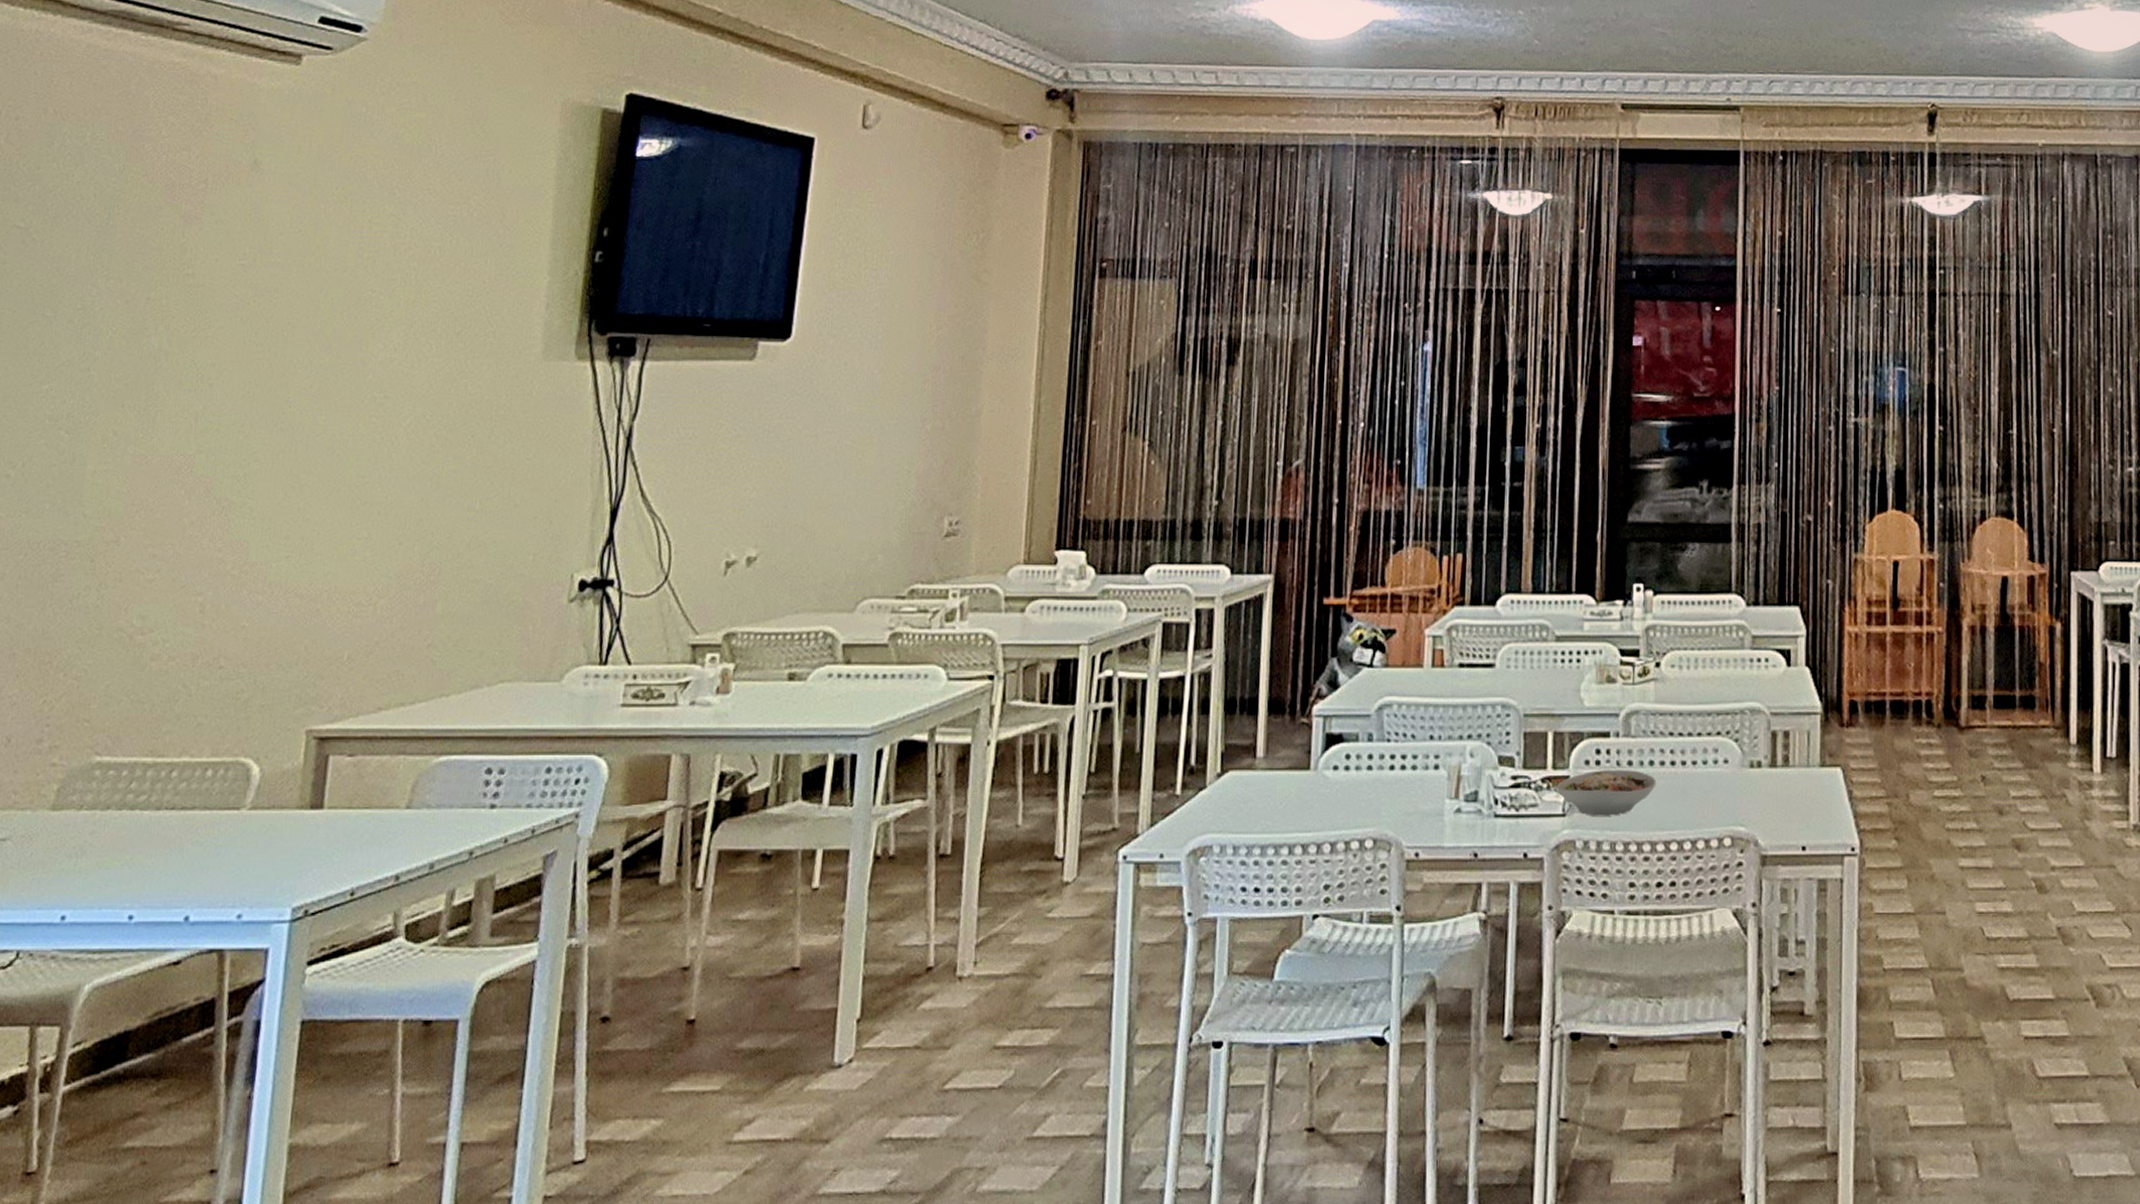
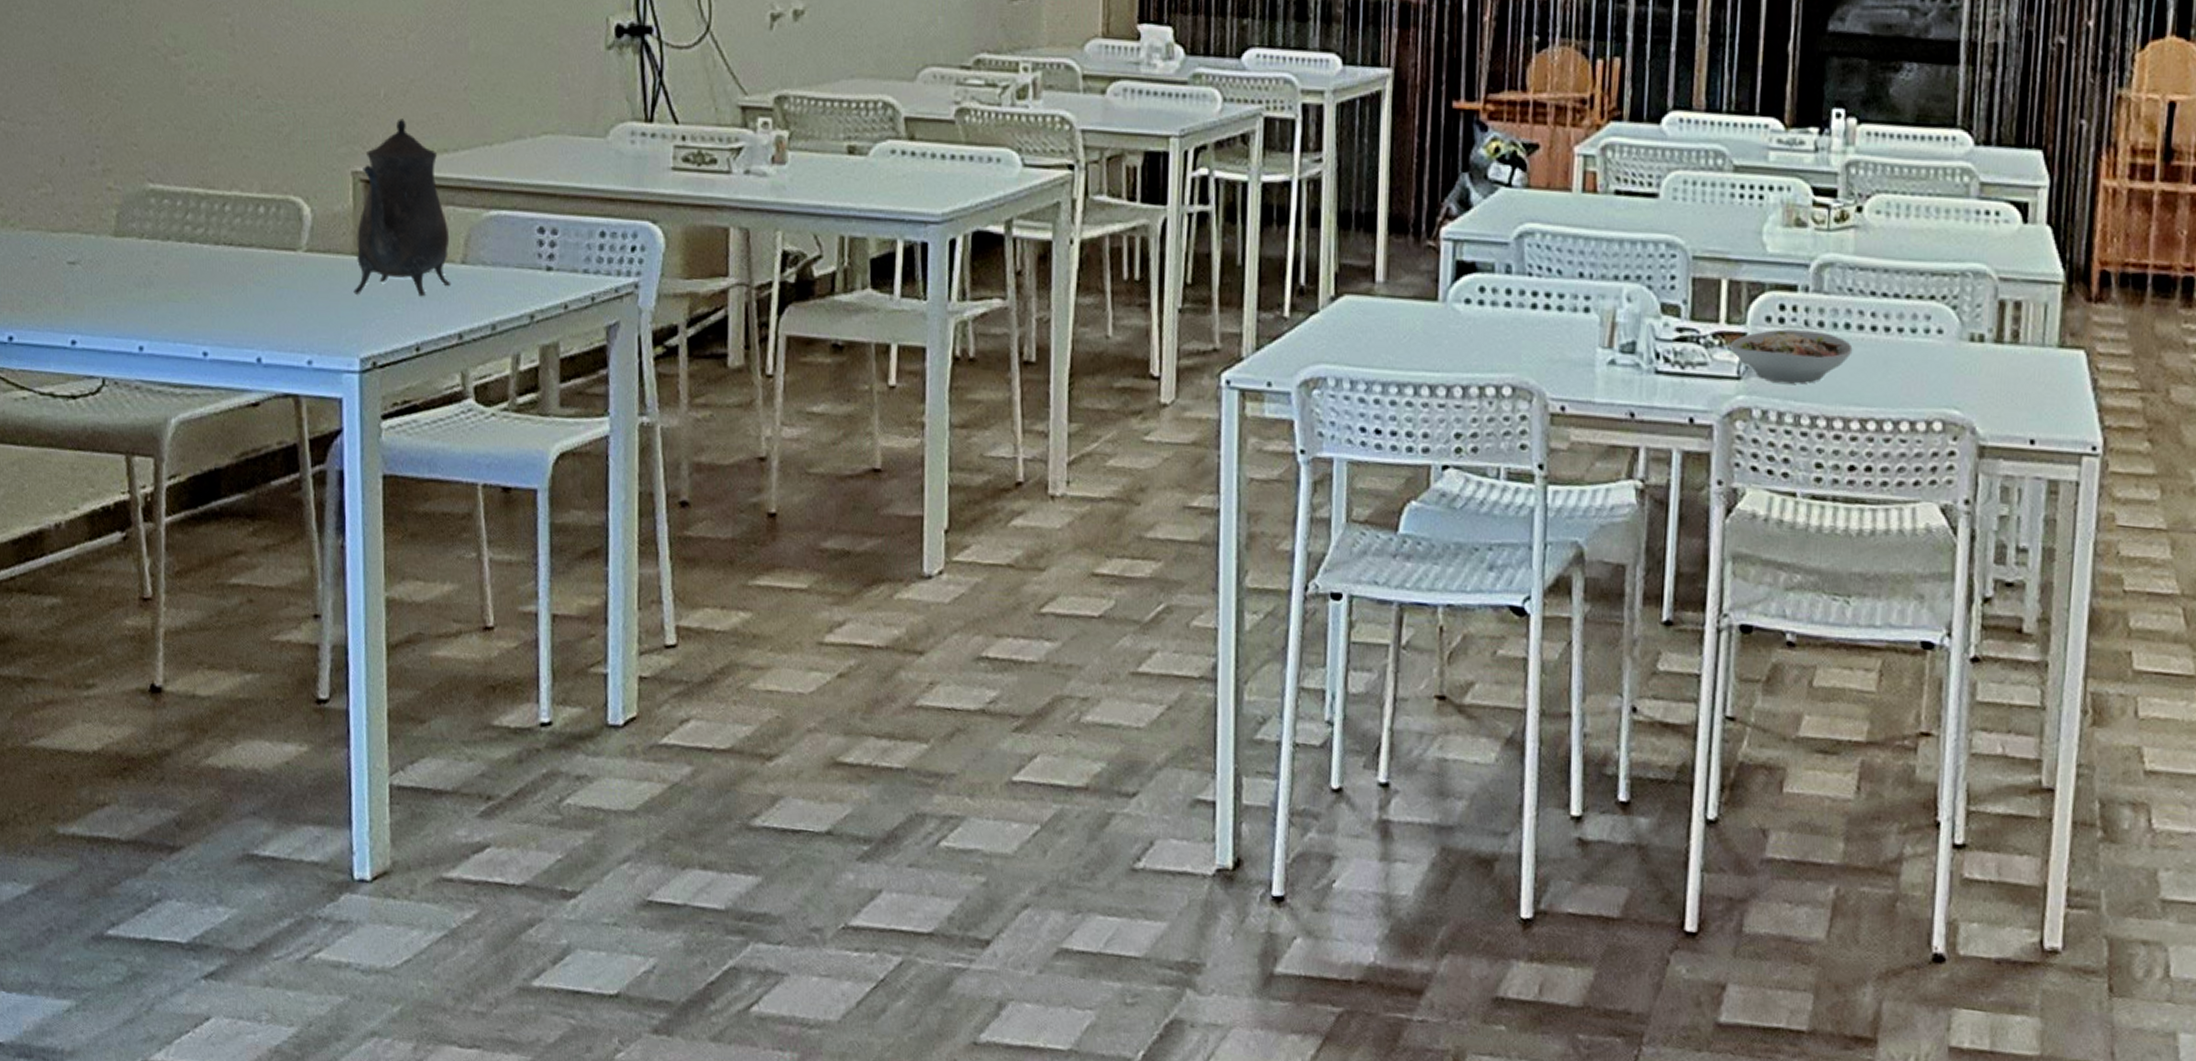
teapot: none [293,678,397,846] -> present [353,118,451,297]

